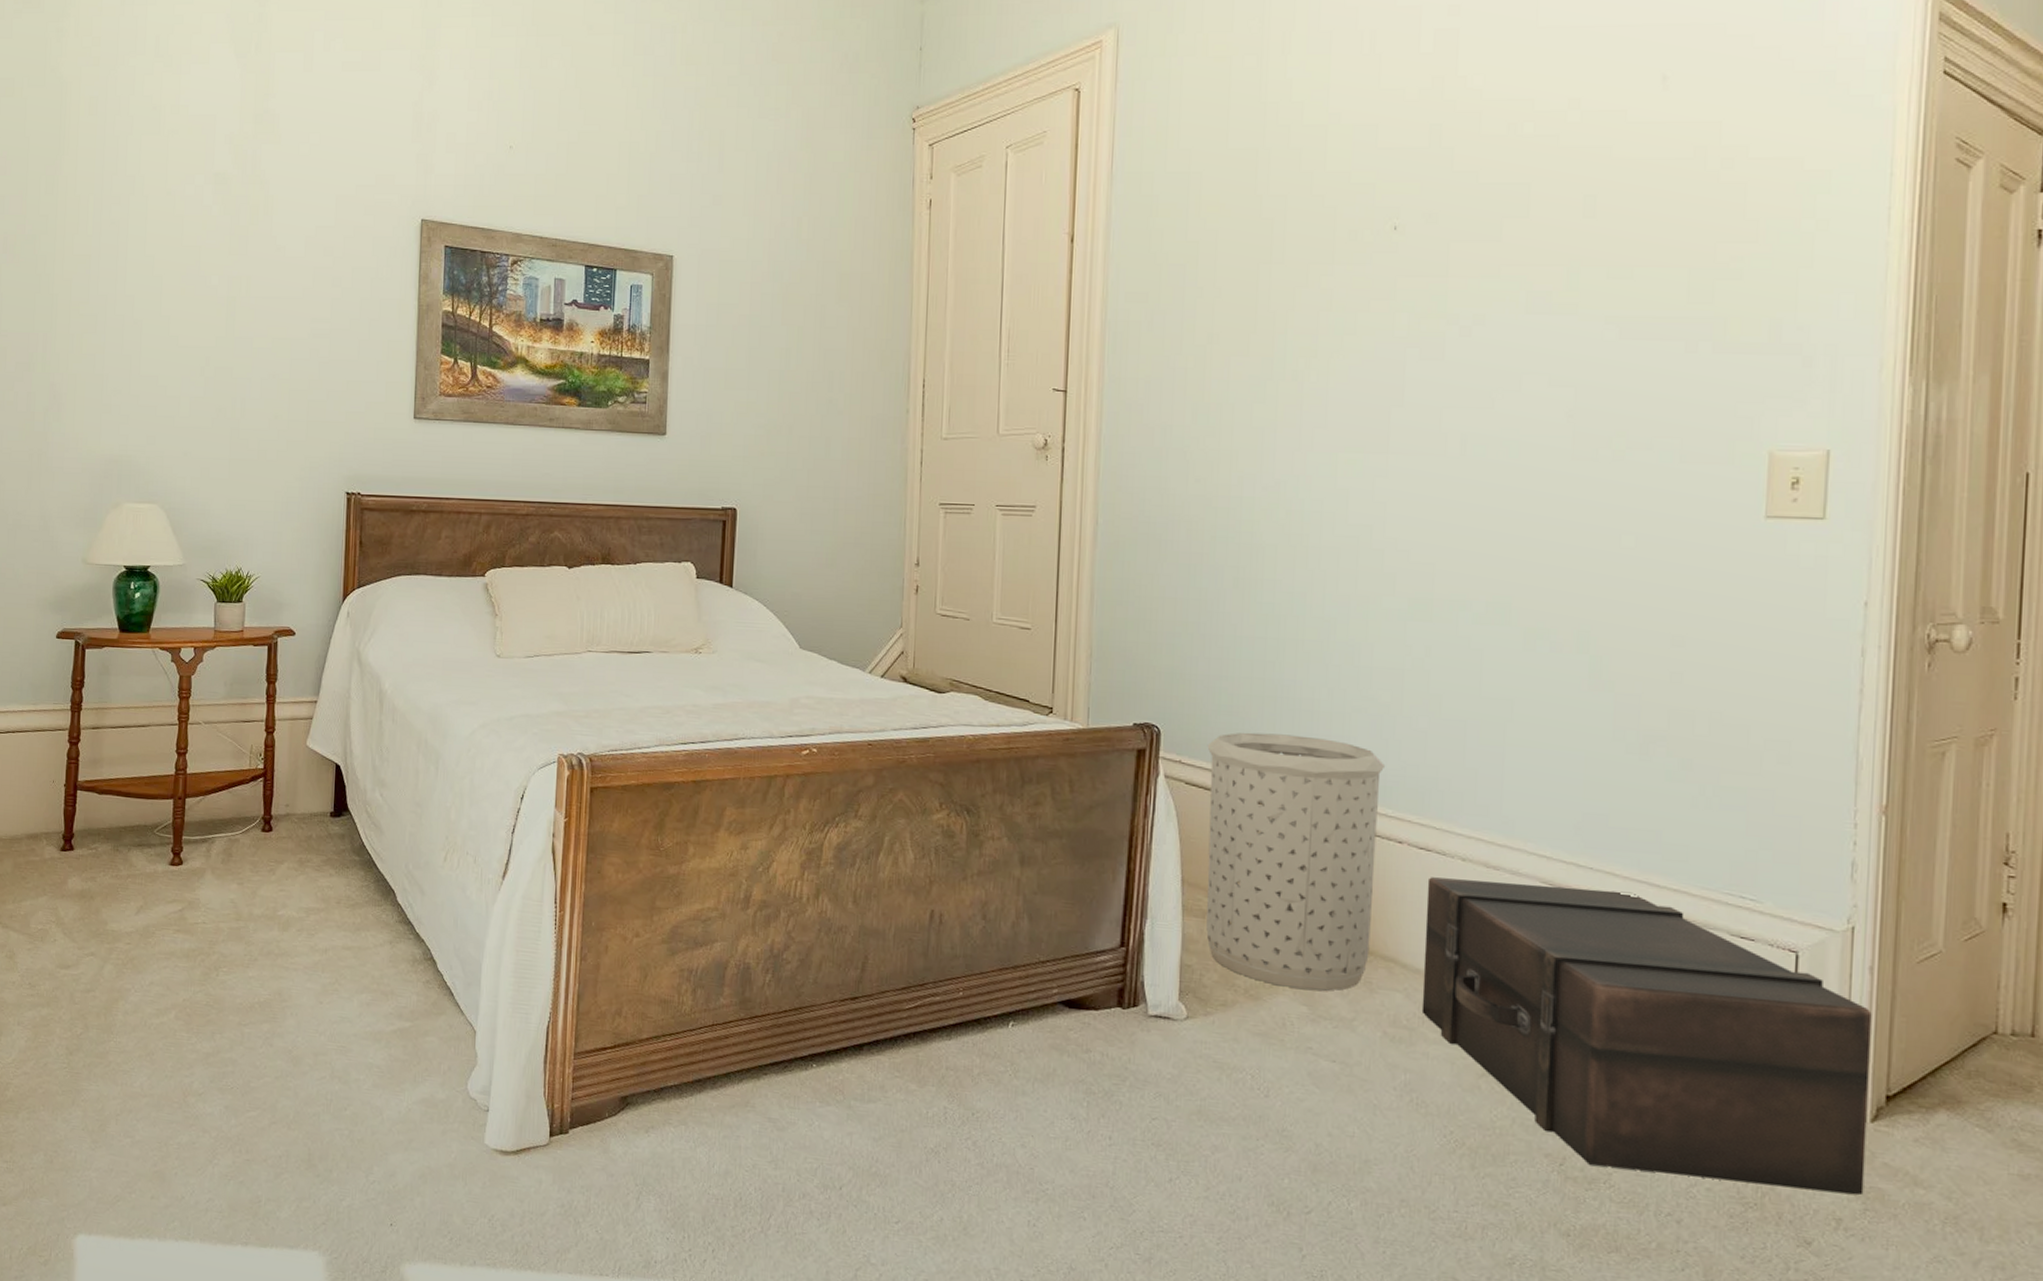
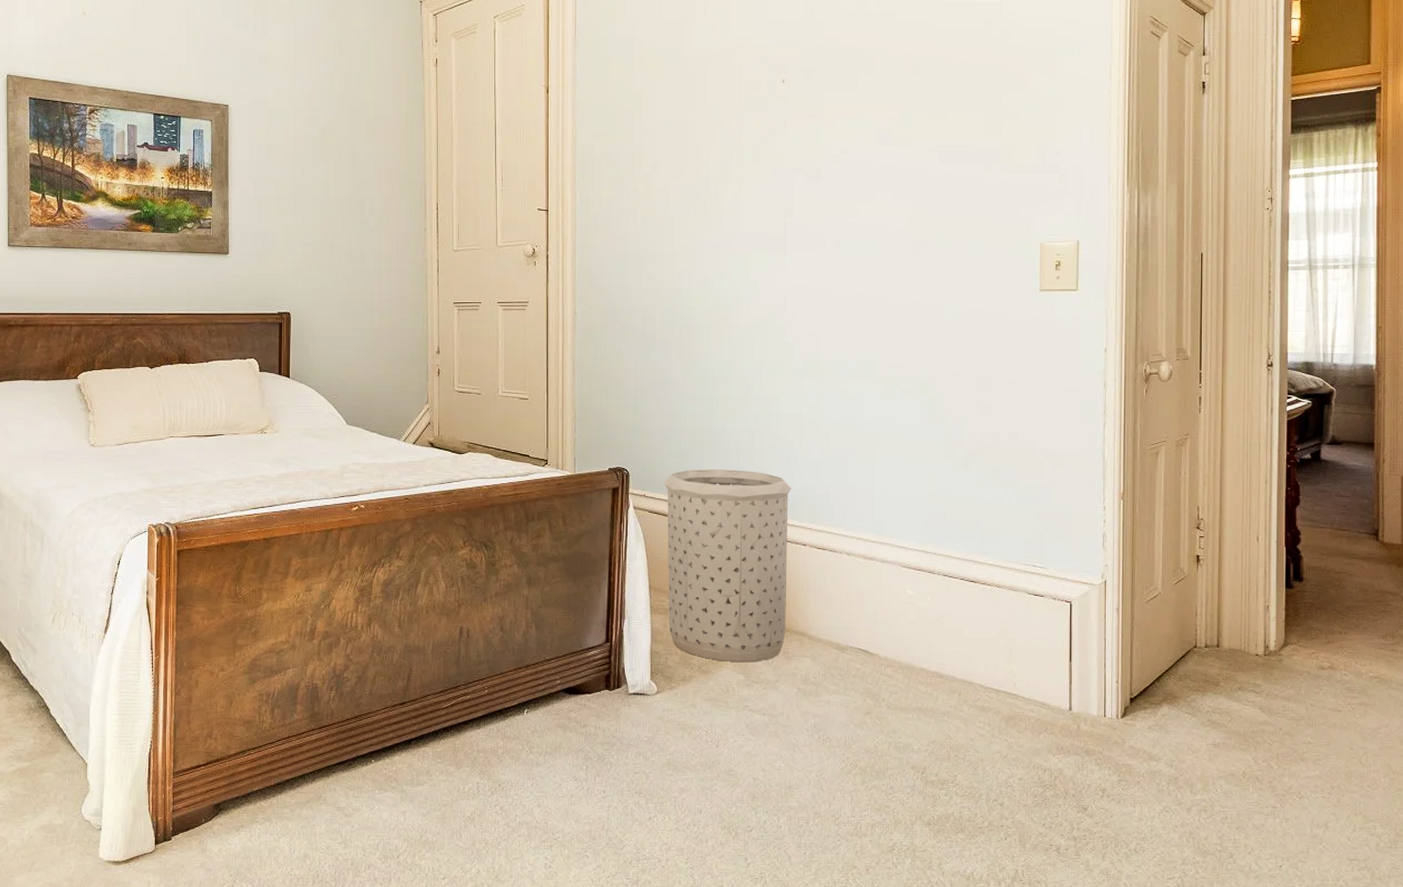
suitcase: present [1421,877,1872,1196] -> none [824,568,1119,771]

